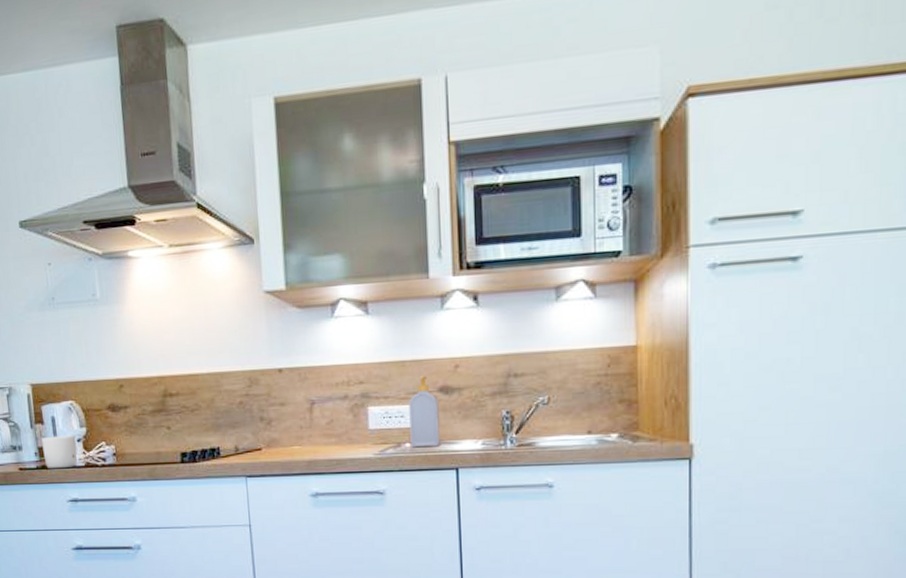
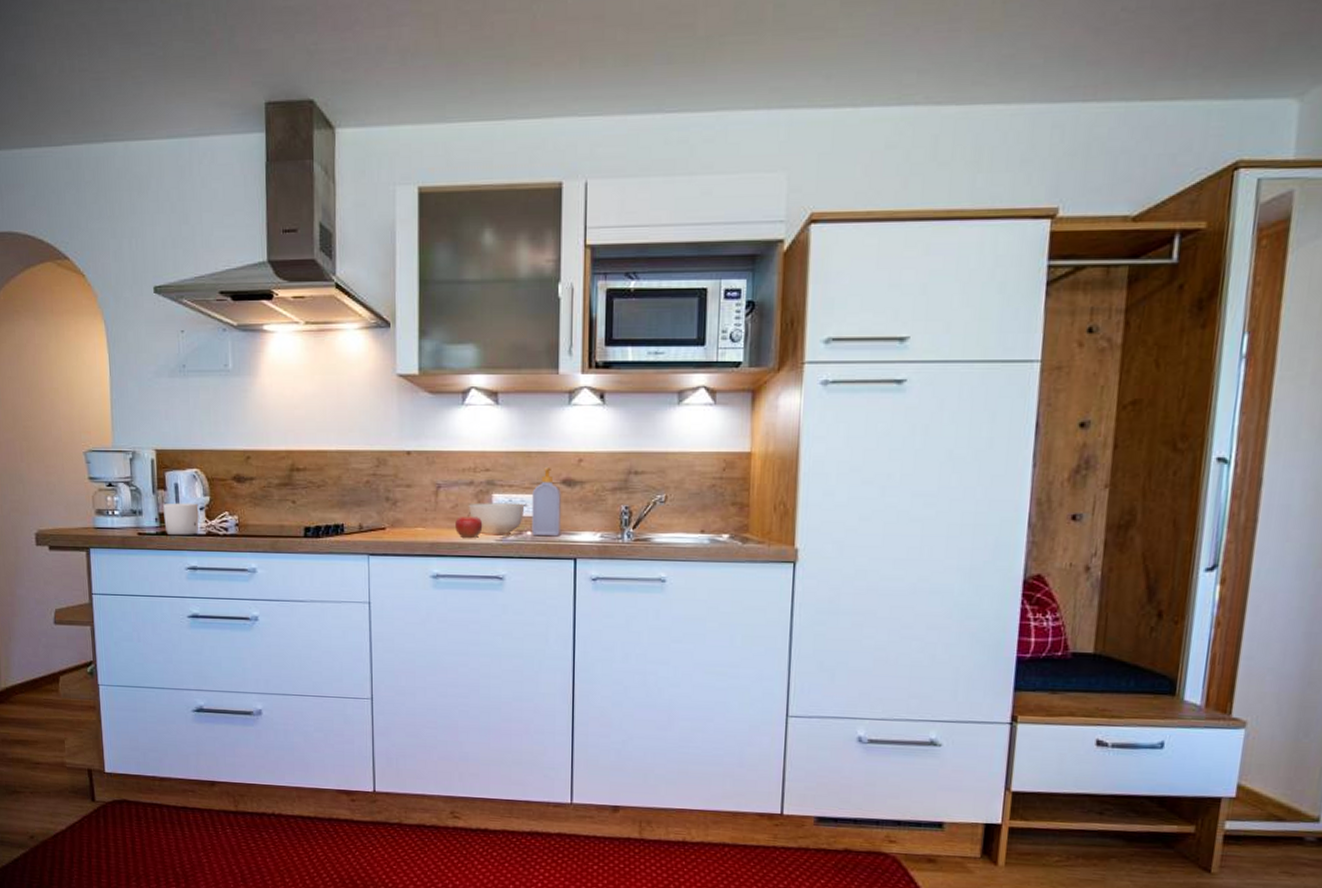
fruit: none [332,427,360,455] -> present [455,512,483,539]
bowl: none [343,415,402,450] -> present [468,502,525,536]

